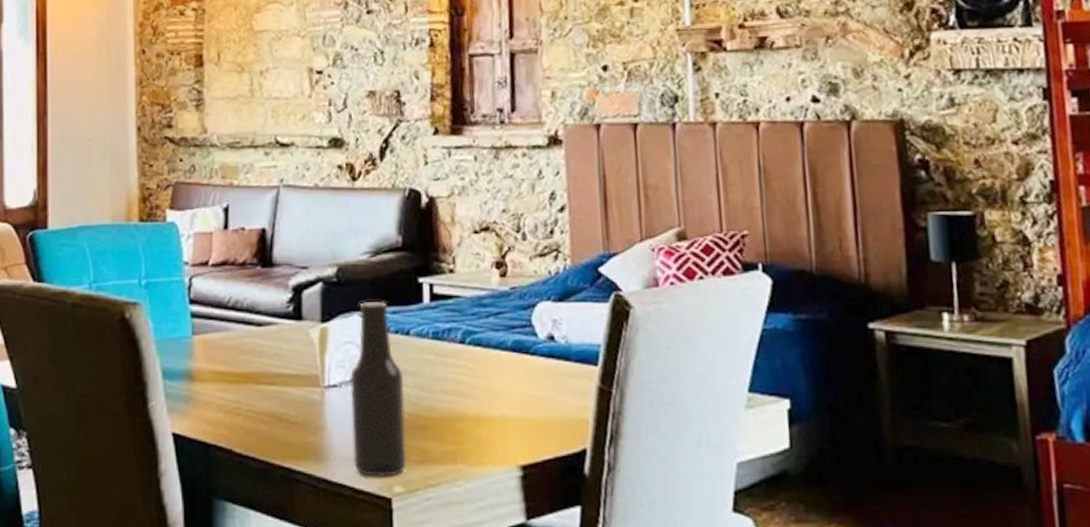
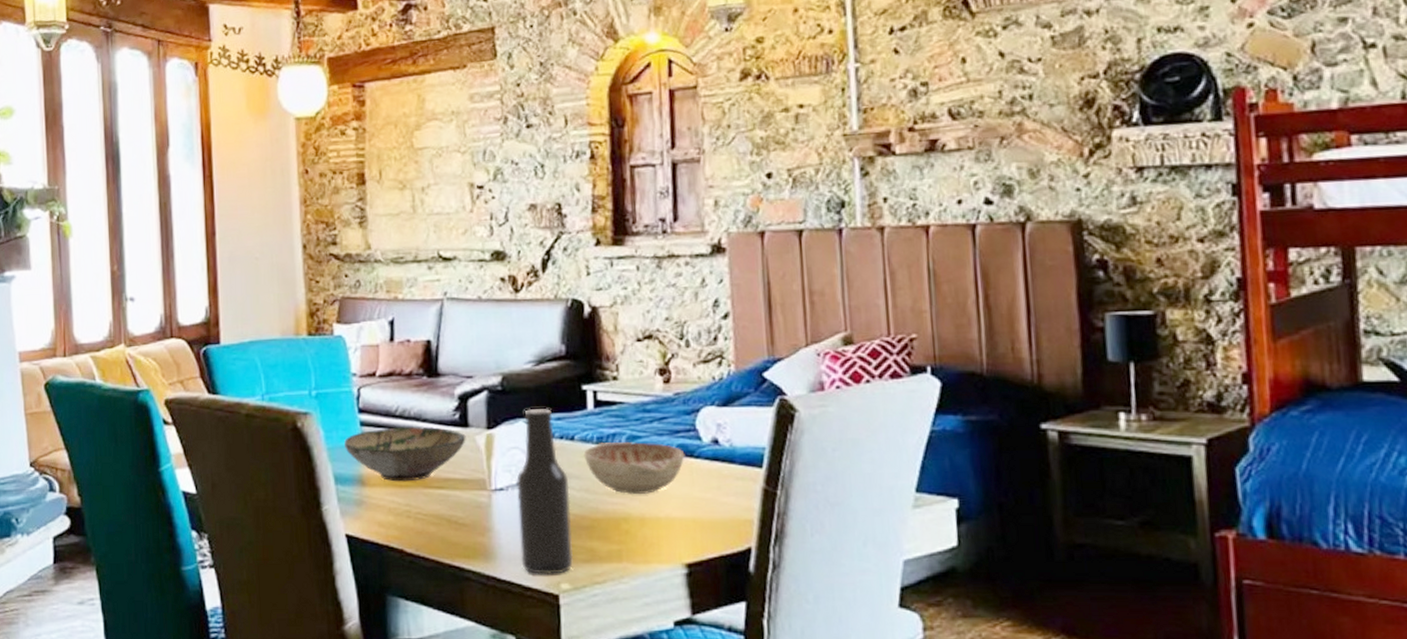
bowl: none [174,319,300,377] -> present [344,427,466,482]
decorative bowl: none [419,338,521,392] -> present [583,442,685,494]

